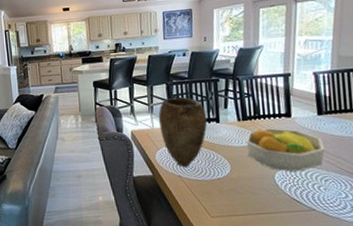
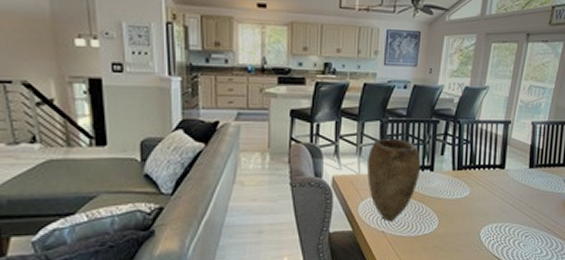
fruit bowl: present [246,128,325,172] -> none [457,180,530,228]

